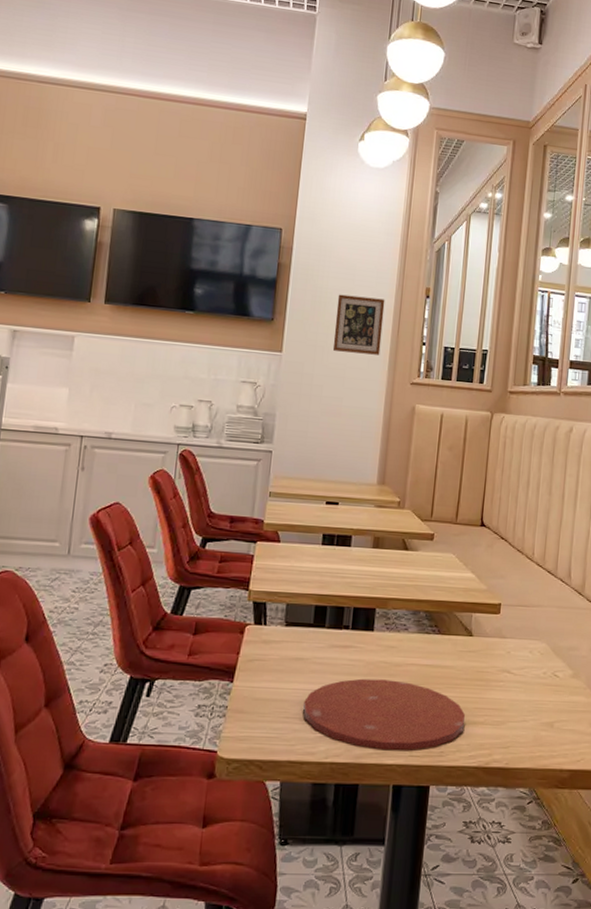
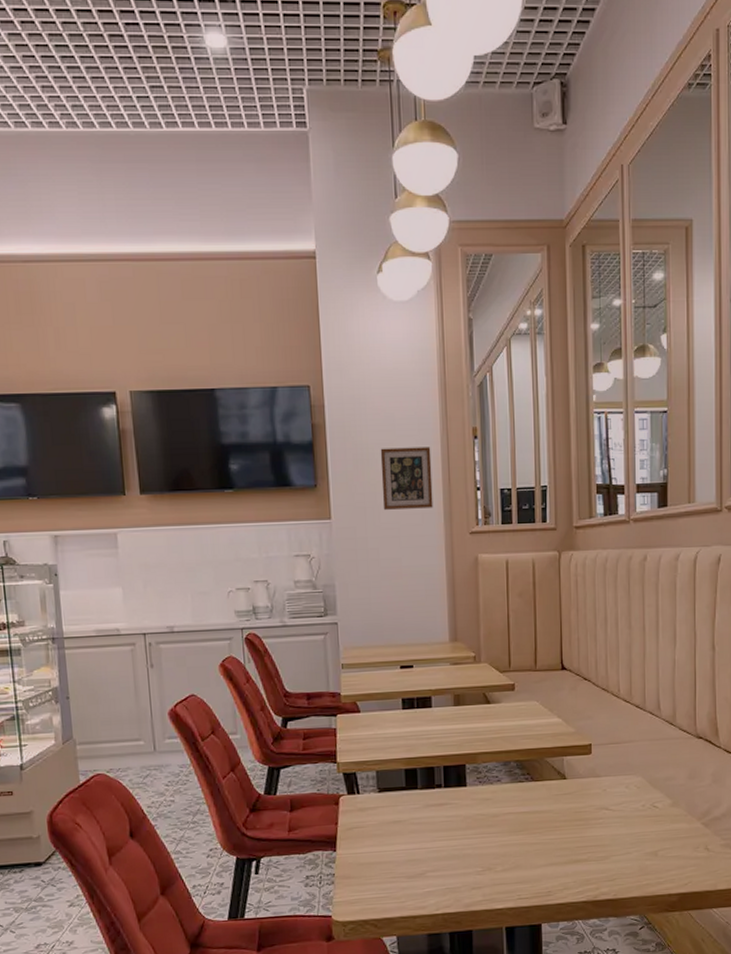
plate: present [303,678,466,751] -> none [408,830,569,897]

